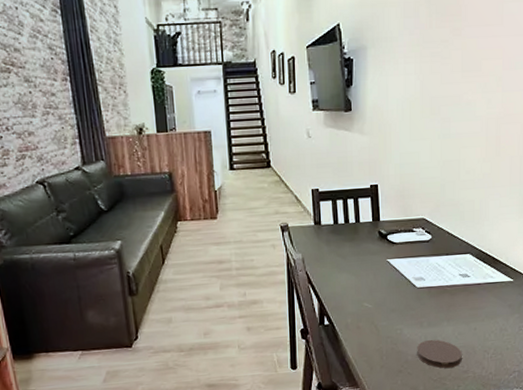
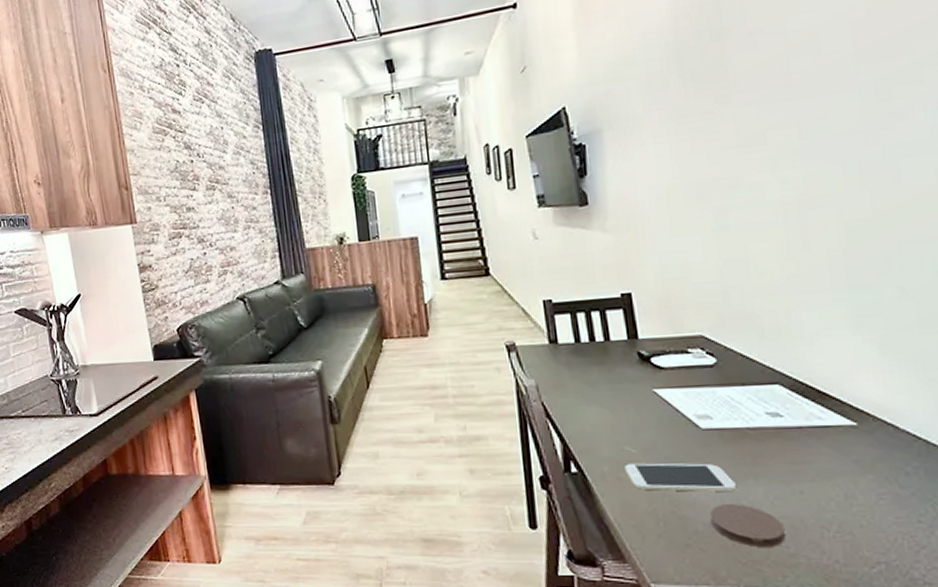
smartphone: none [363,313,436,335] -> present [625,463,737,492]

